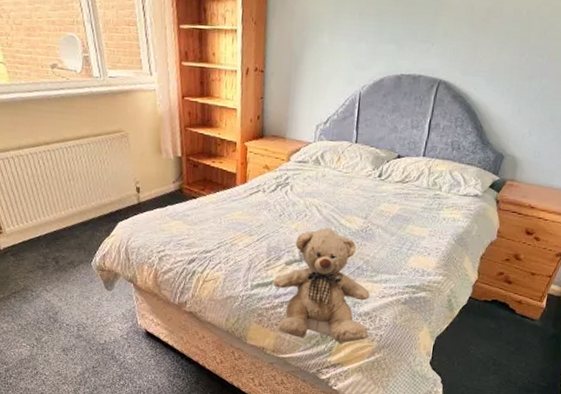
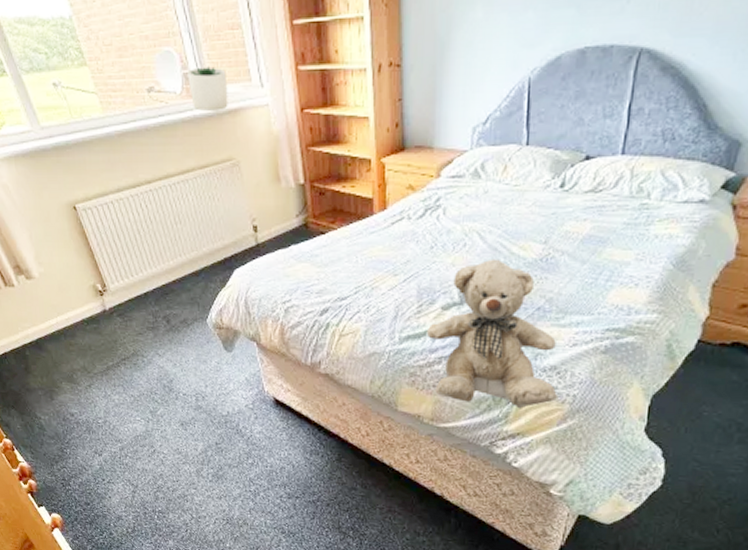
planter: none [87,52,122,90] -> present [187,66,228,111]

